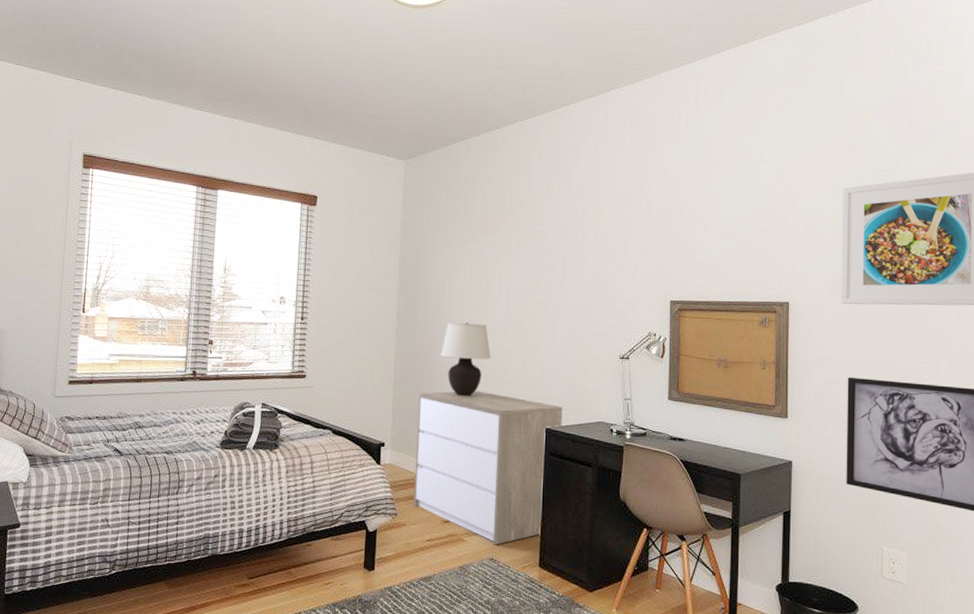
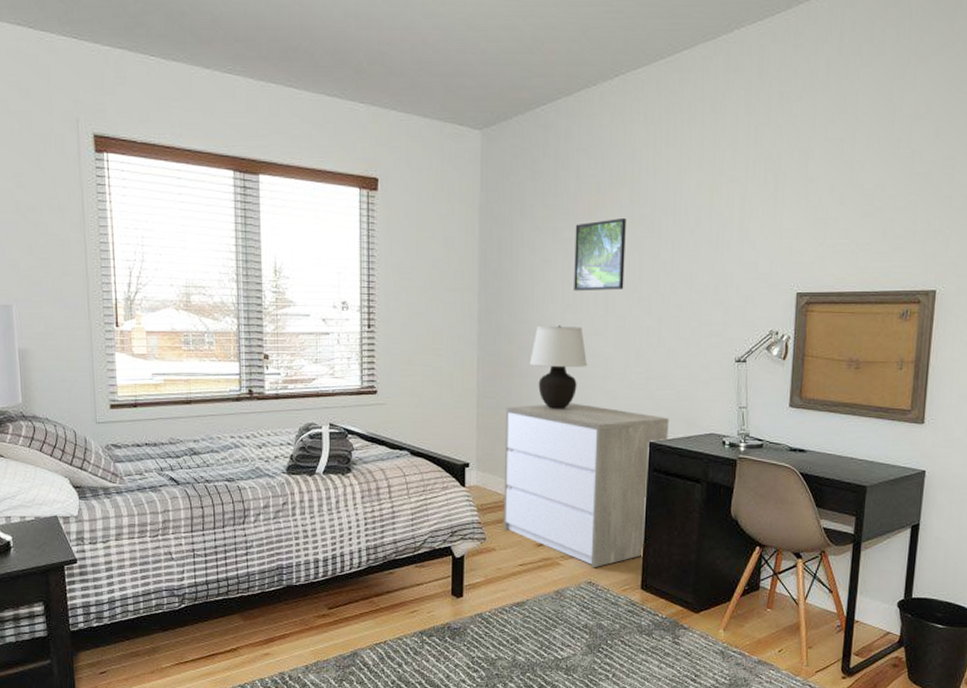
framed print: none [480,234,524,294] -> present [574,218,626,291]

